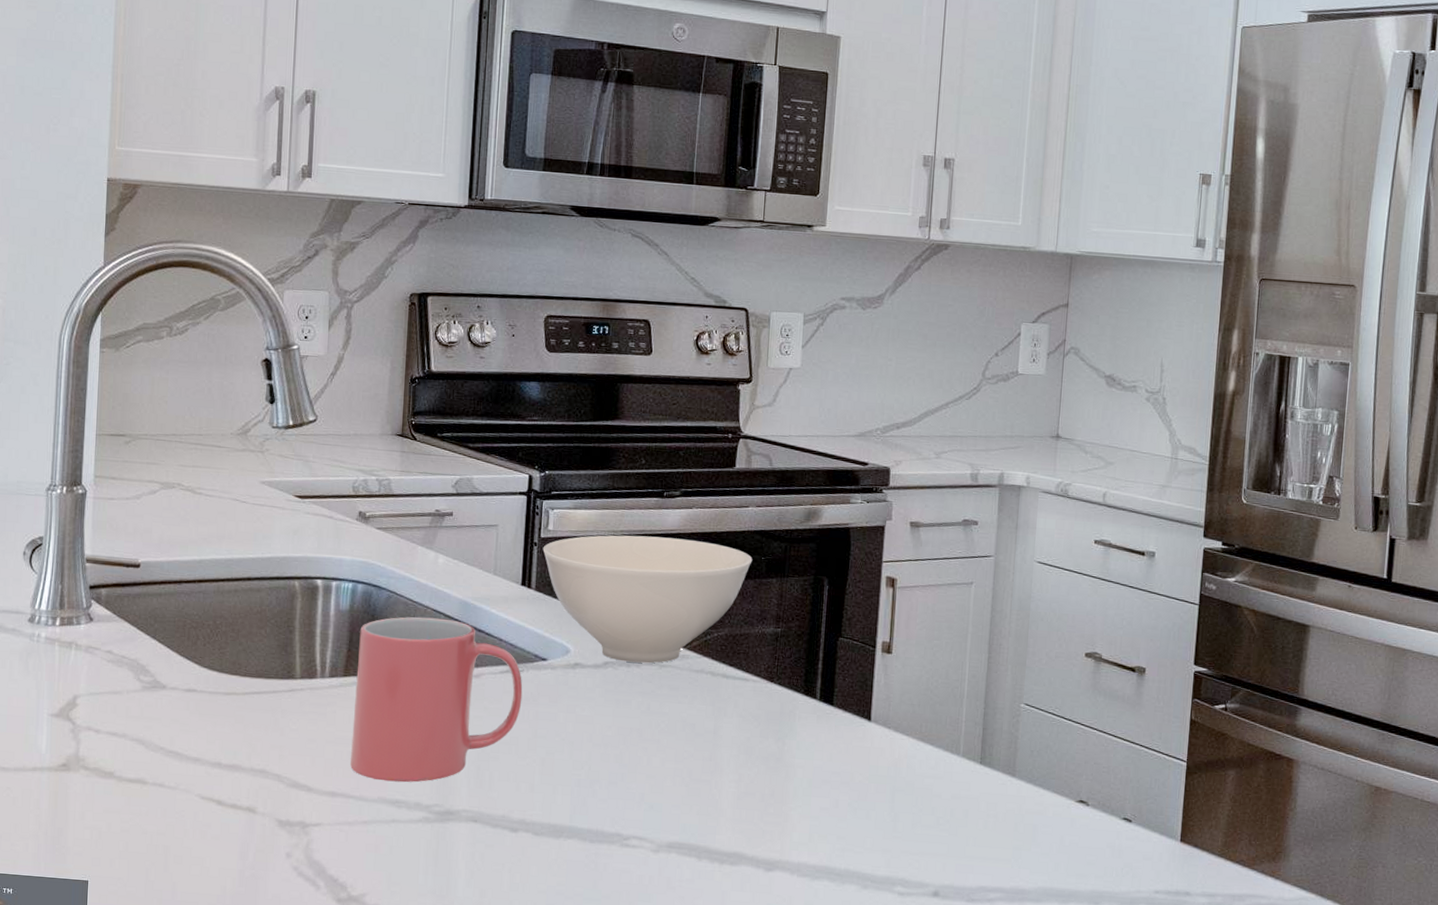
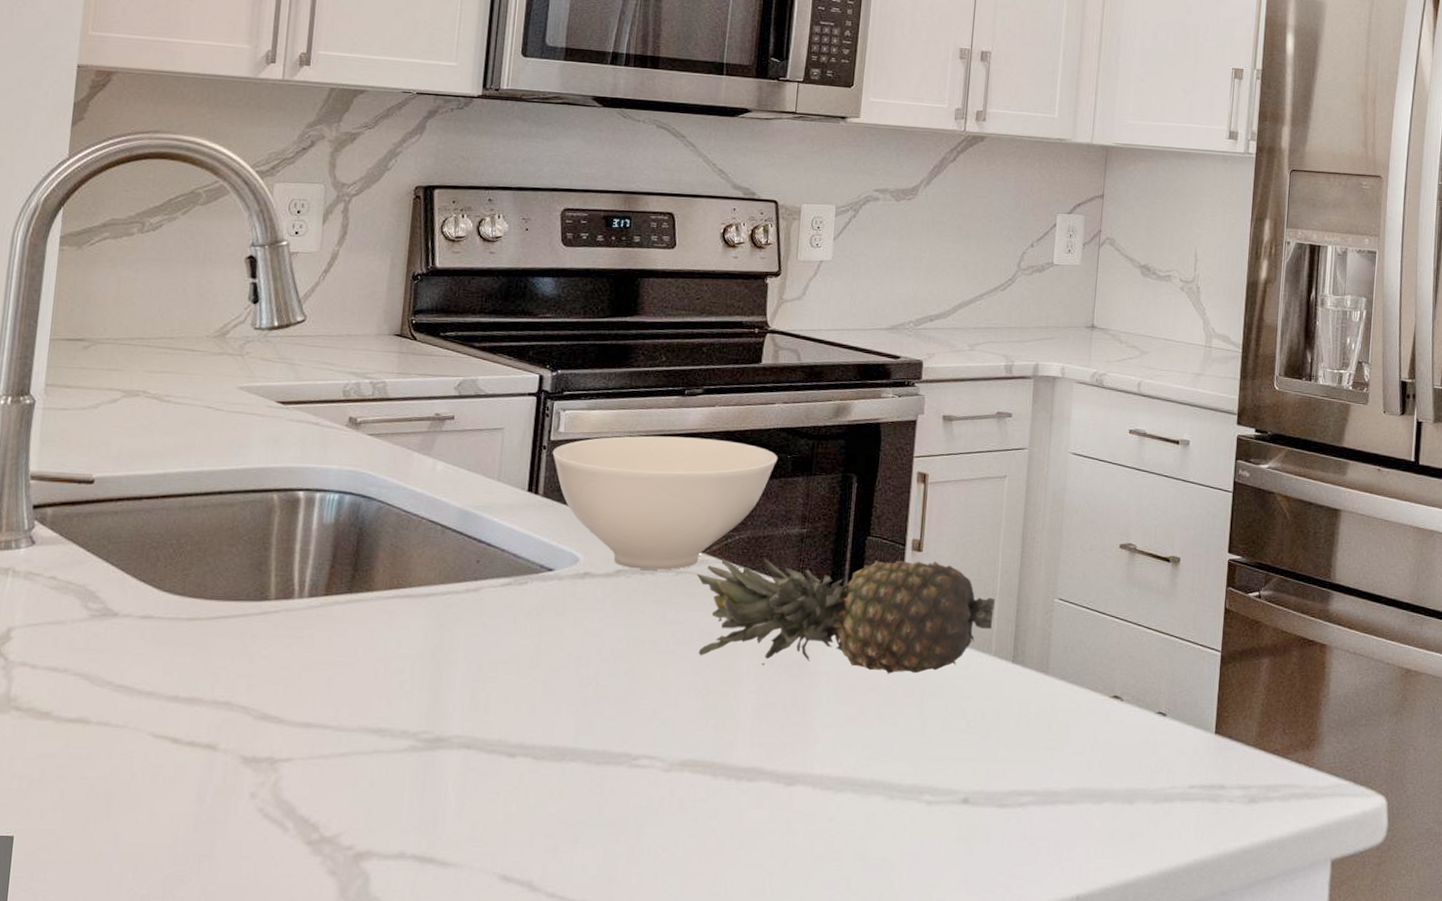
mug: present [350,616,523,783] -> none [328,528,526,709]
fruit: none [678,653,964,771] -> present [696,557,996,674]

